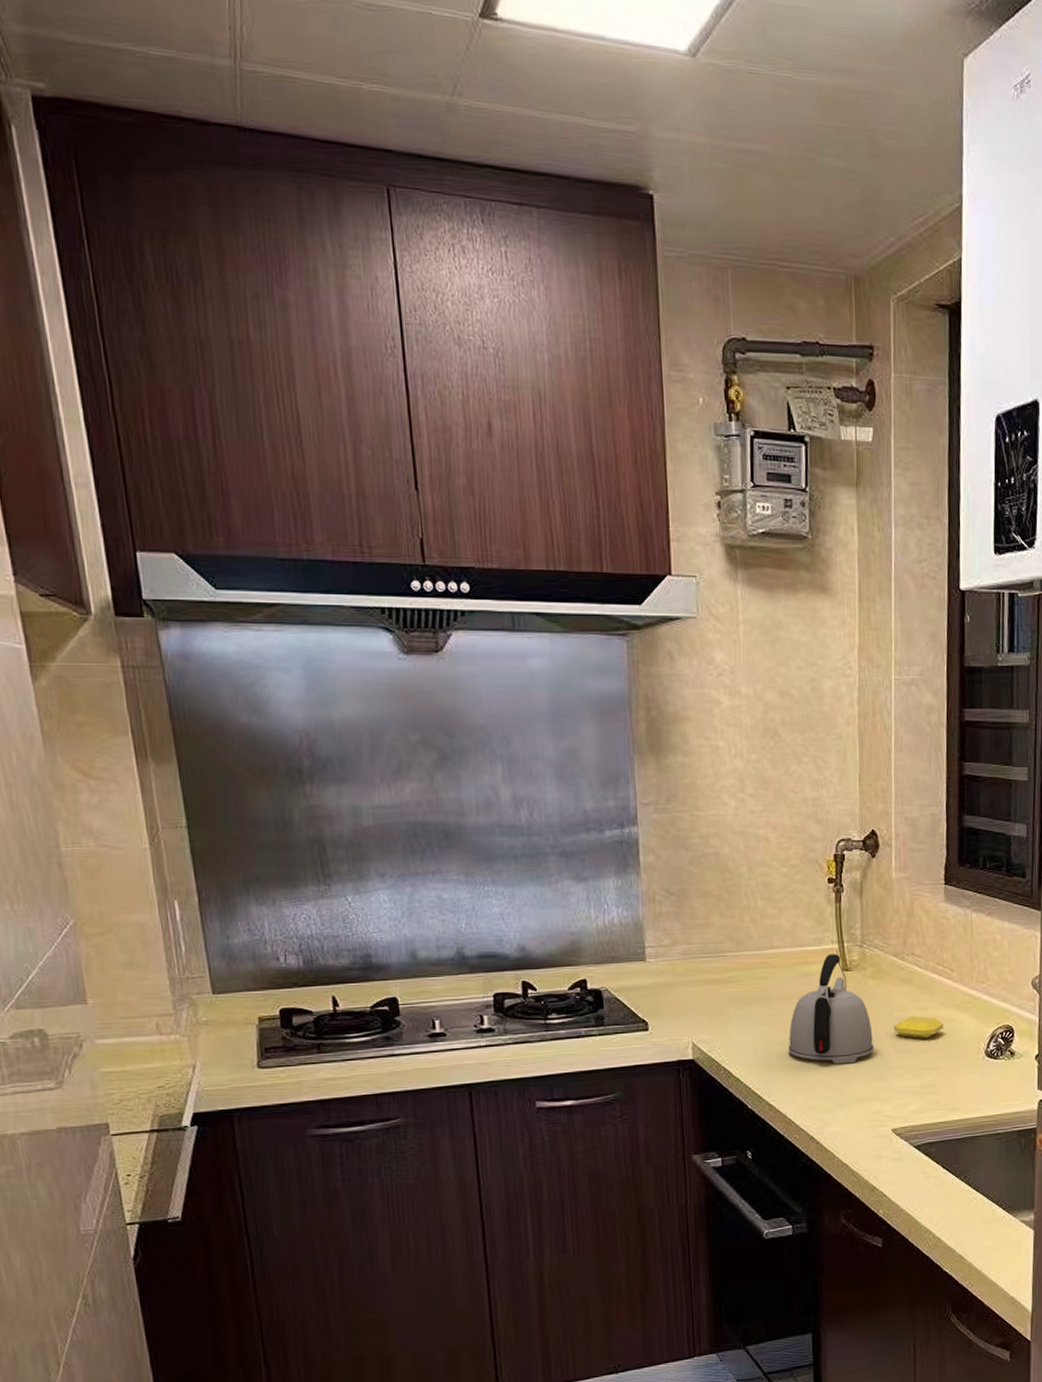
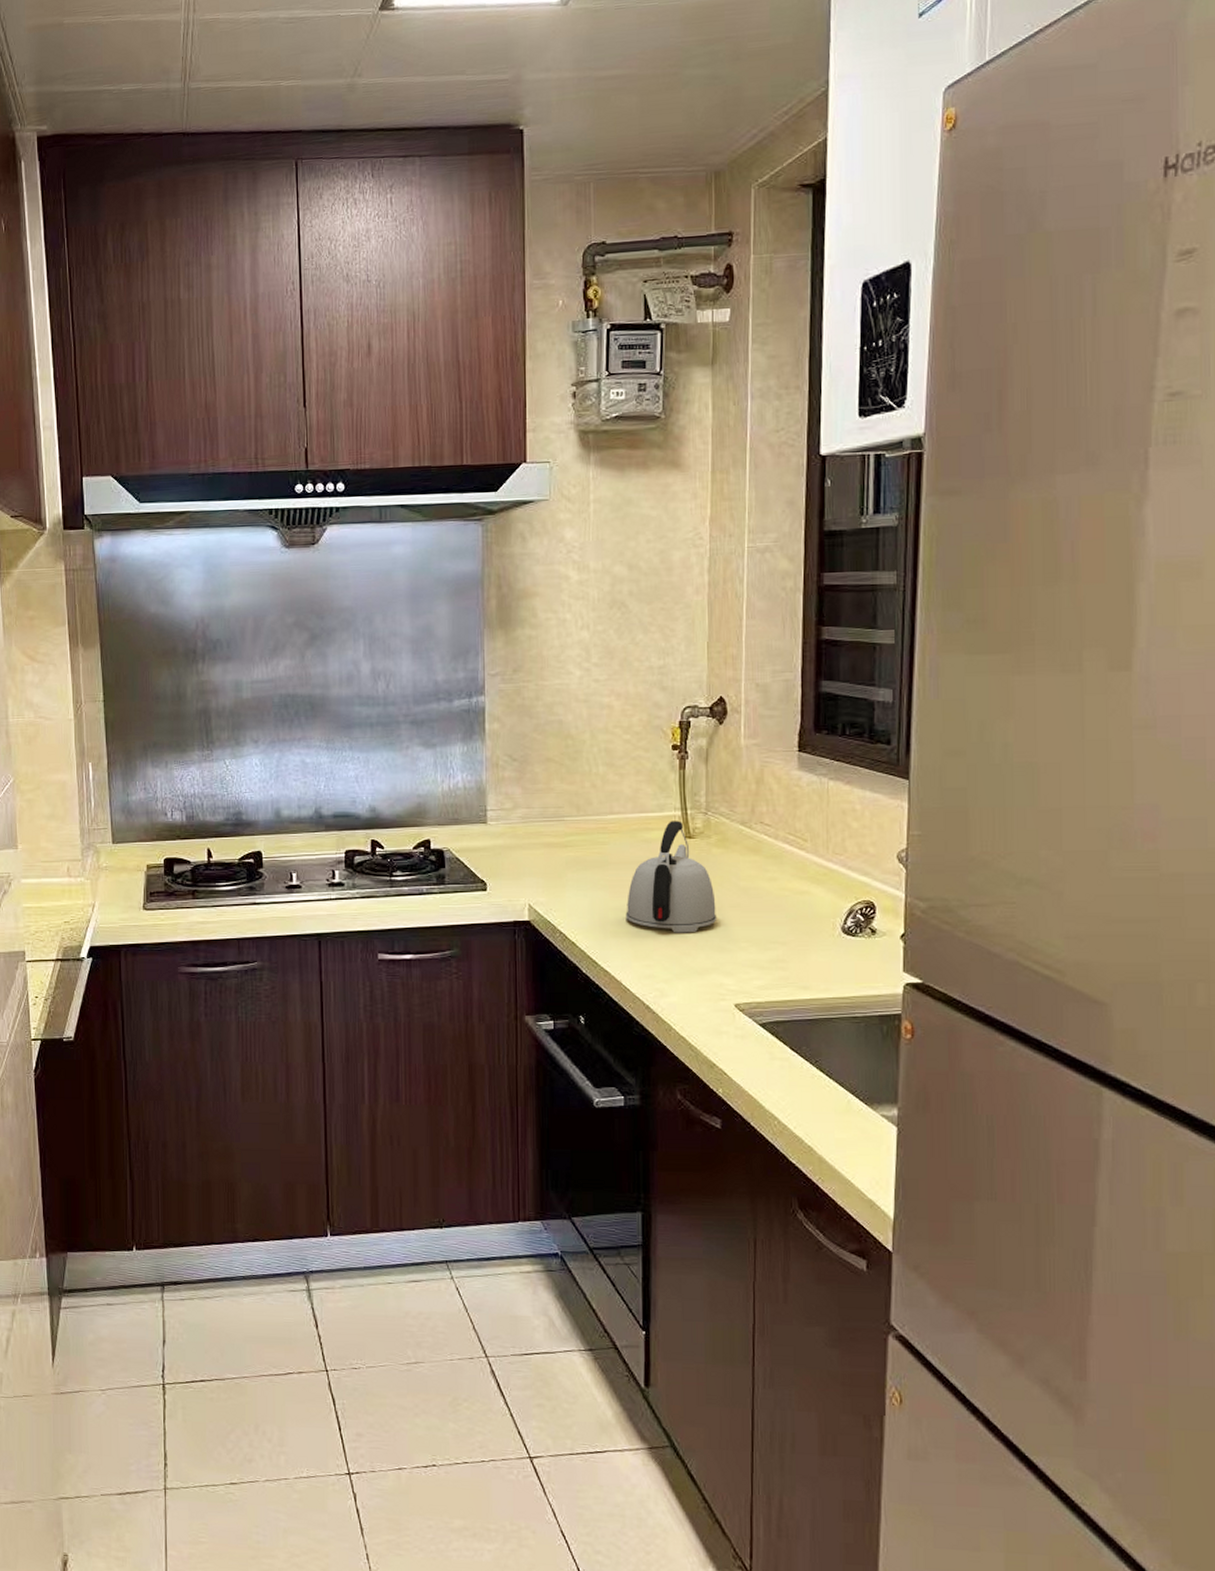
soap bar: present [894,1015,944,1039] -> none [739,886,795,912]

